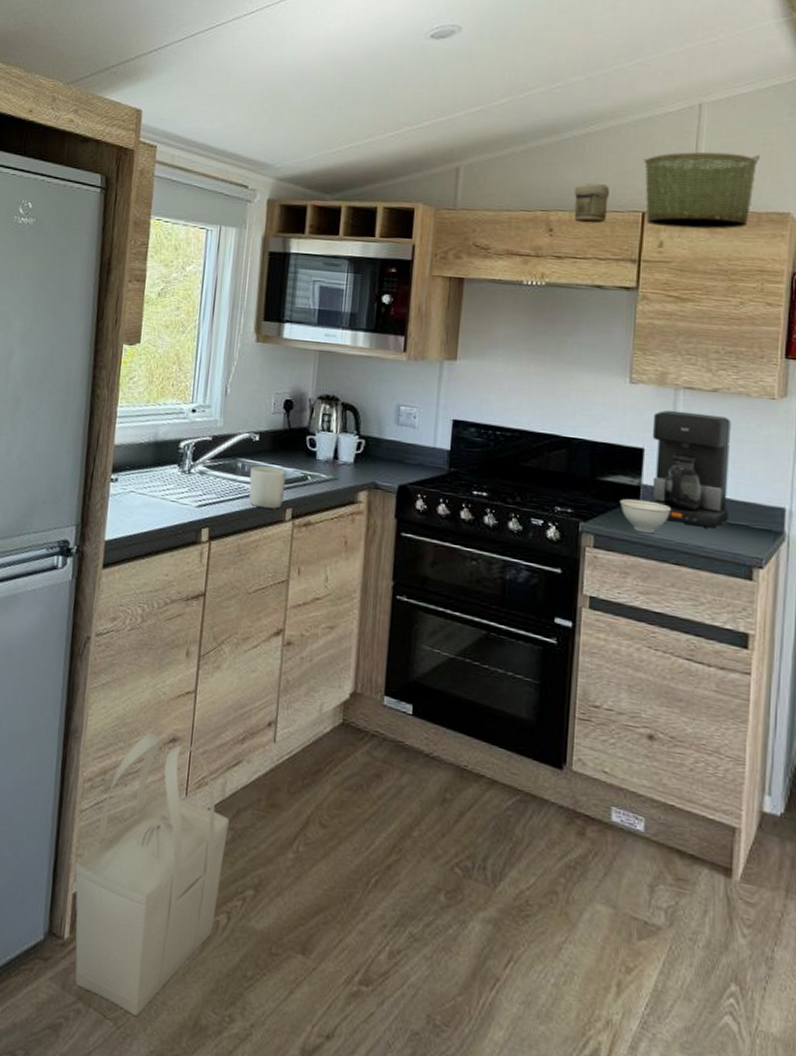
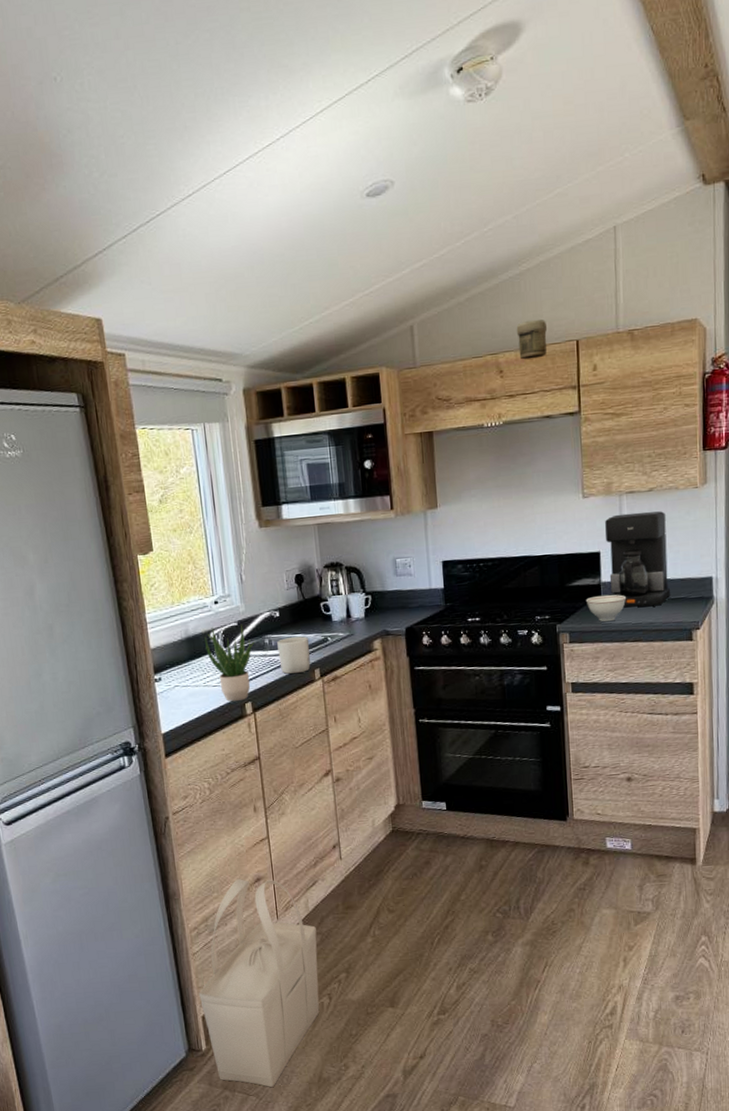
potted plant: none [172,436,226,525] -> present [205,624,255,702]
basket: present [643,151,761,230] -> none [572,268,670,351]

